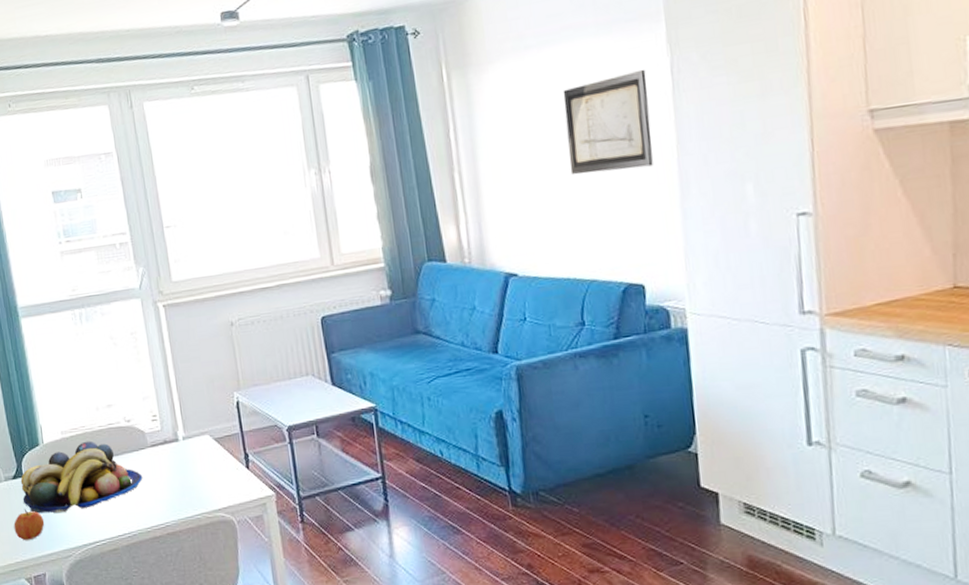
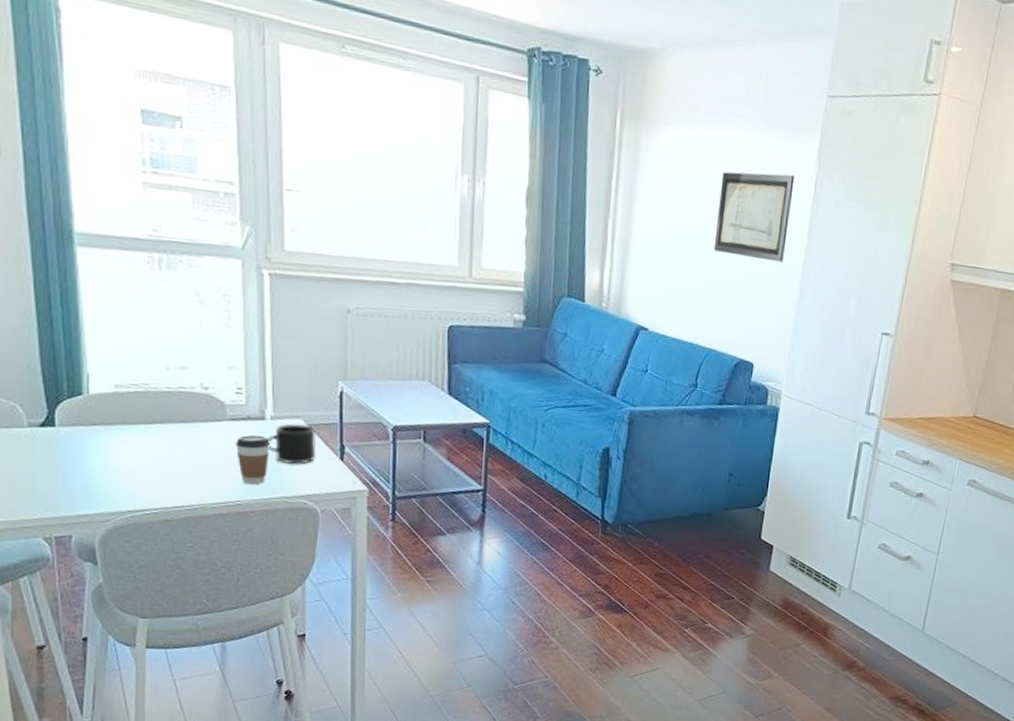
apple: present [13,509,45,541] -> none [34,462,78,498]
fruit bowl: present [20,440,143,514] -> none [50,400,215,473]
coffee cup: none [158,456,187,505] -> present [236,435,270,485]
mug: none [182,439,225,481] -> present [267,423,317,465]

